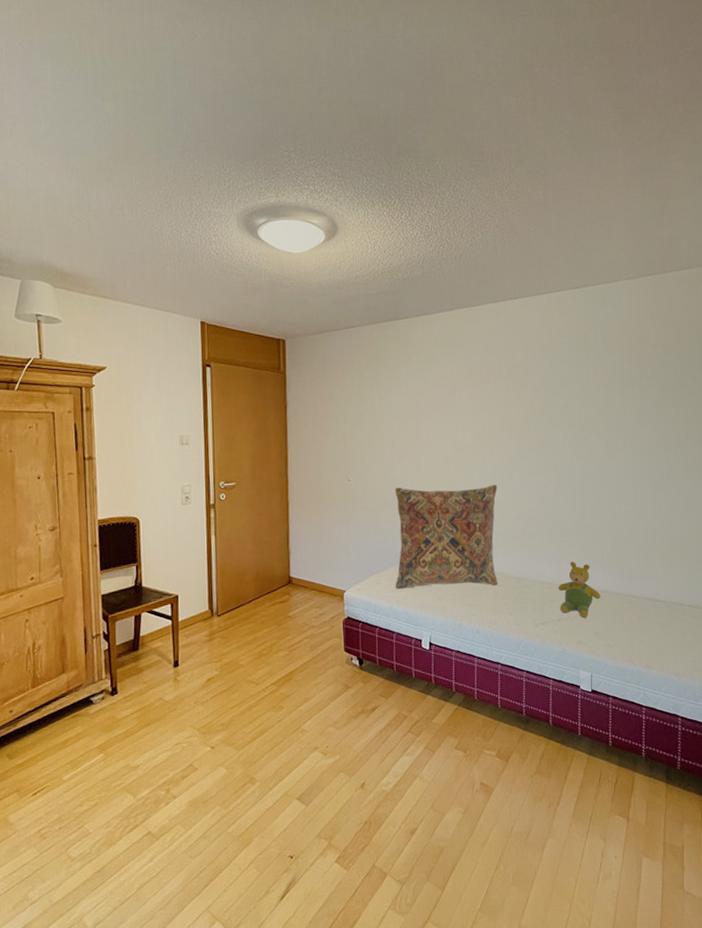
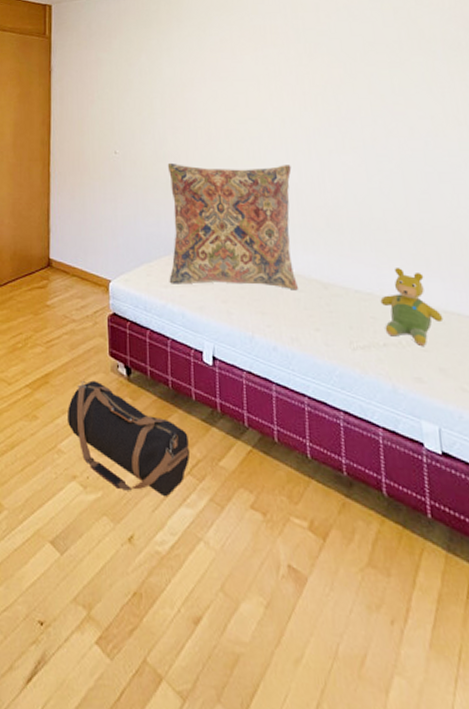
duffel bag: none [309,672,410,752] -> present [68,380,190,496]

